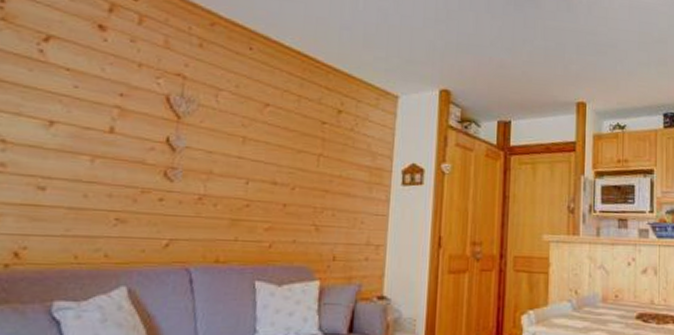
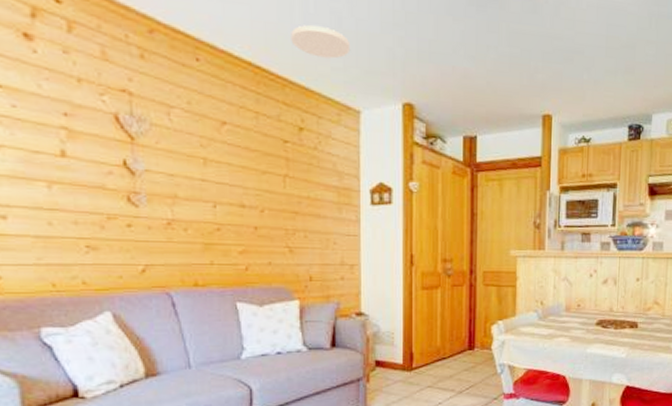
ceiling light: none [339,20,394,49] -> present [291,25,351,59]

